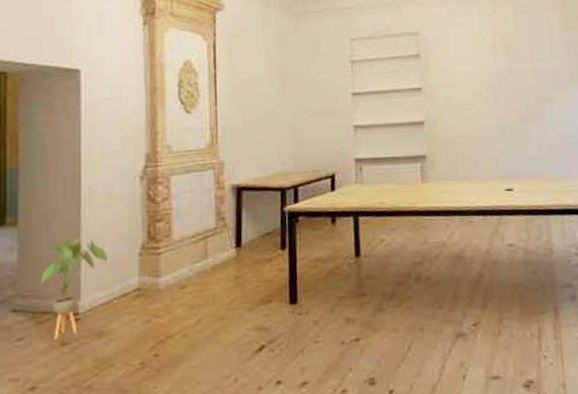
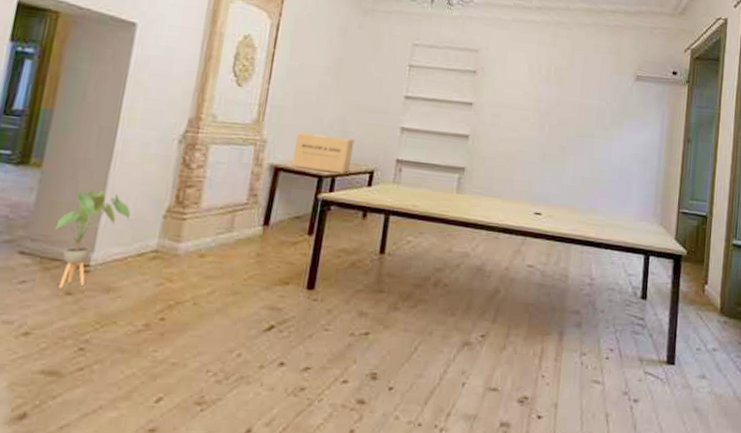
box: none [252,146,311,185] -> present [291,132,355,174]

